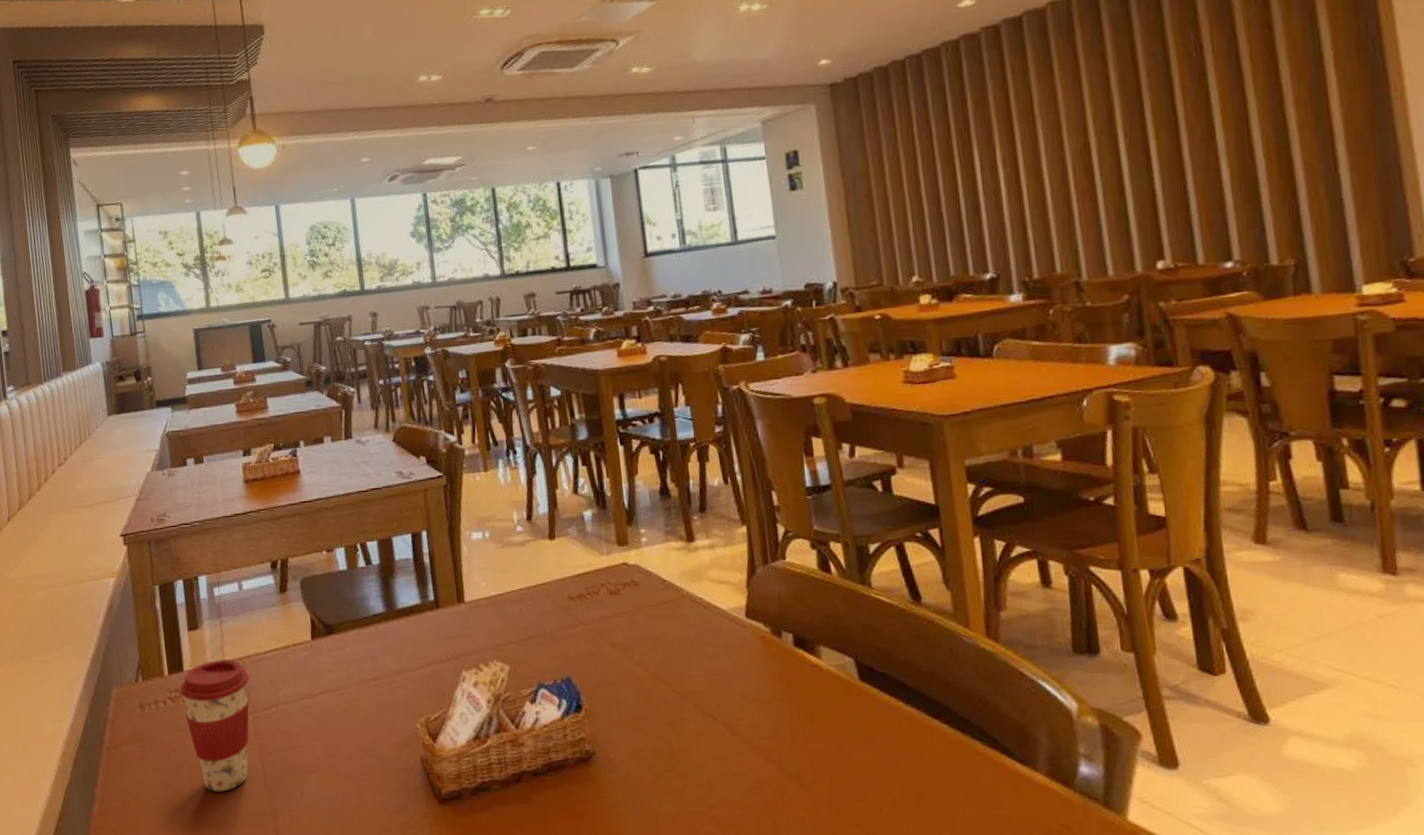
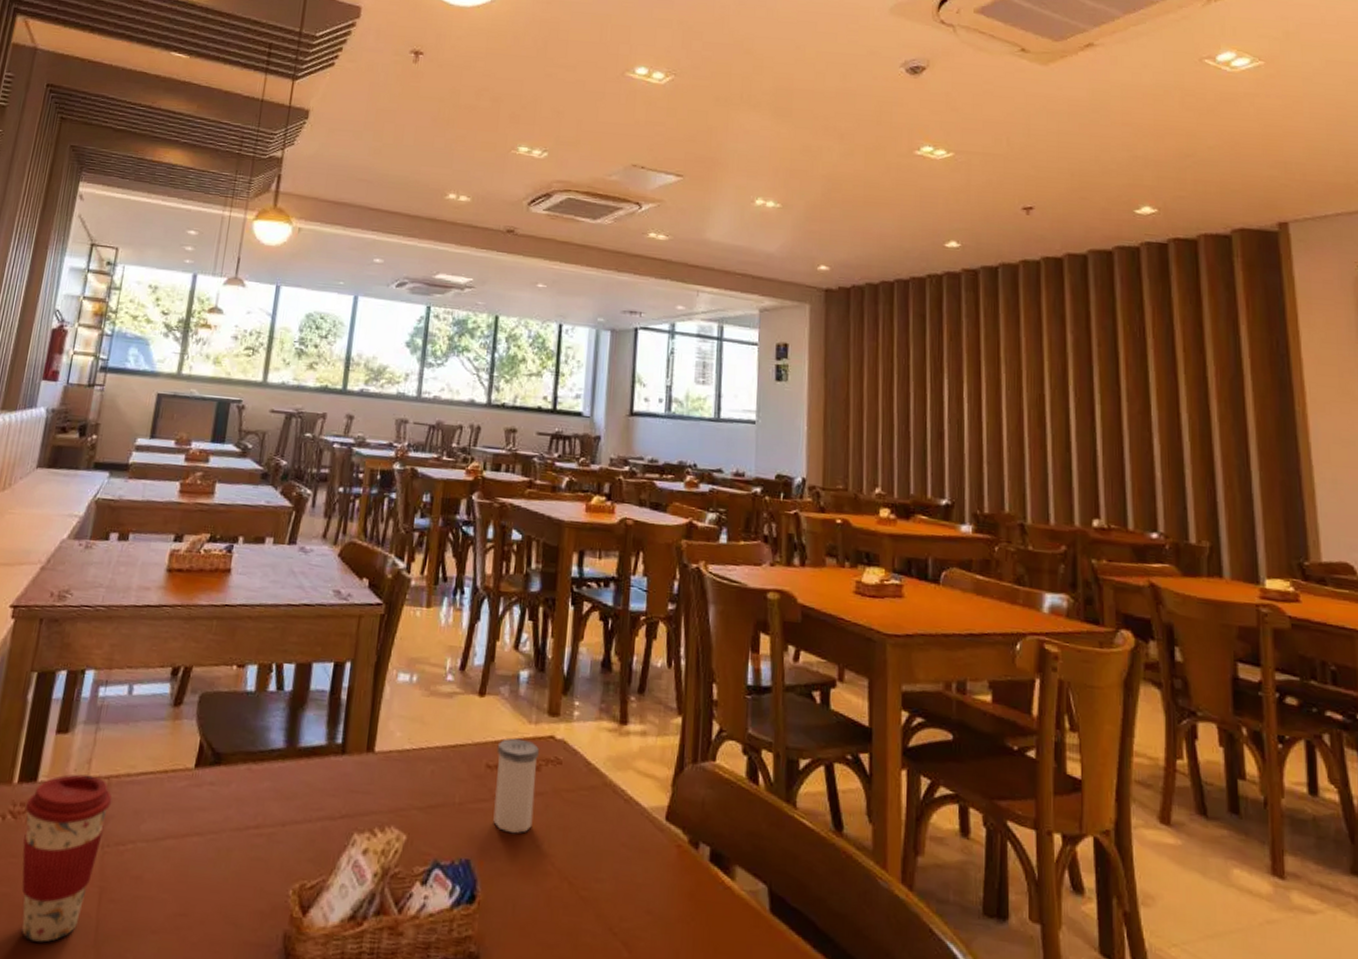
salt shaker: none [575,570,621,650] -> present [493,738,540,834]

